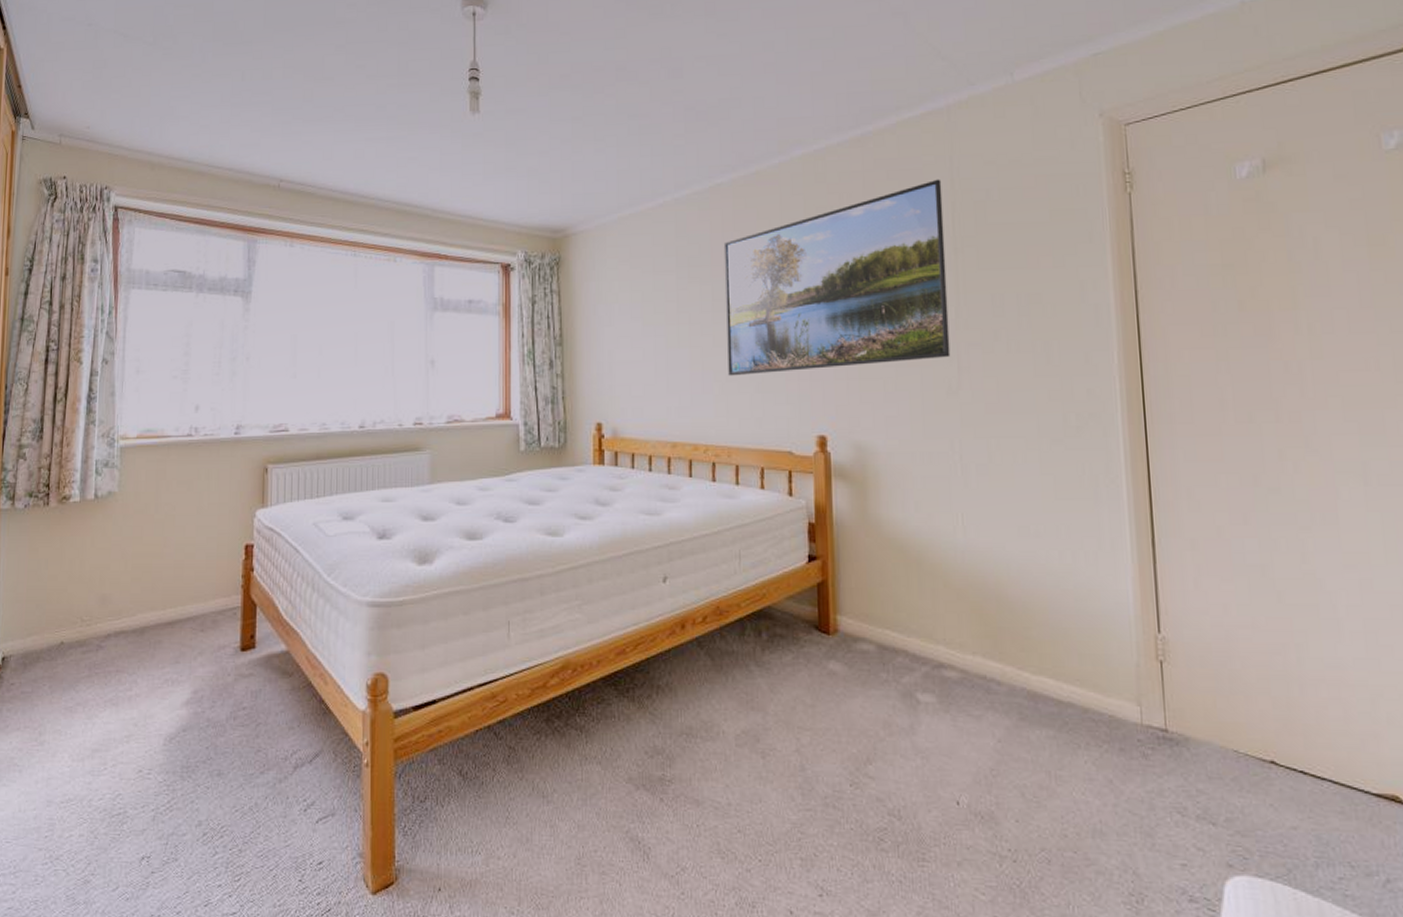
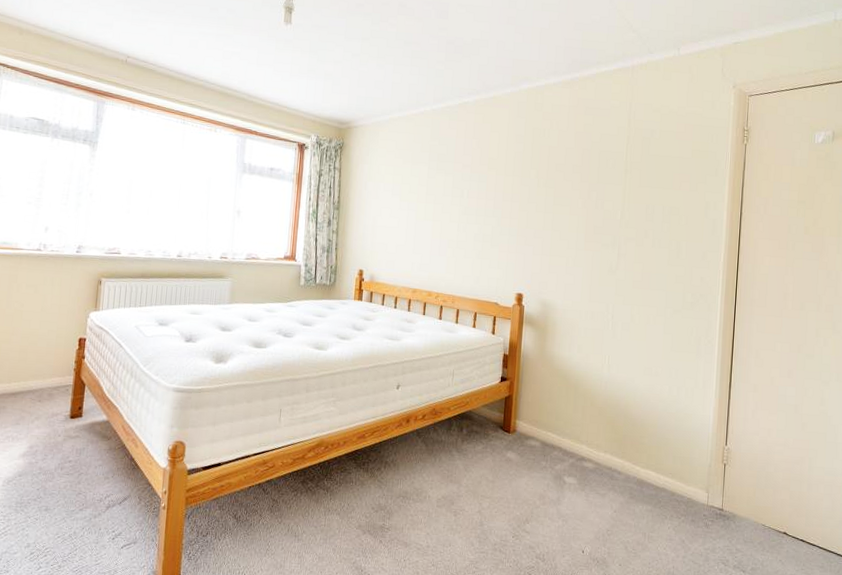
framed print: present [723,179,951,376] -> none [458,118,622,247]

